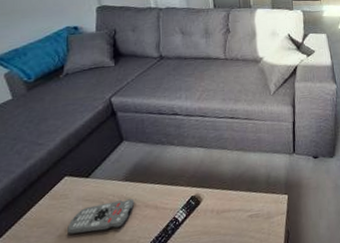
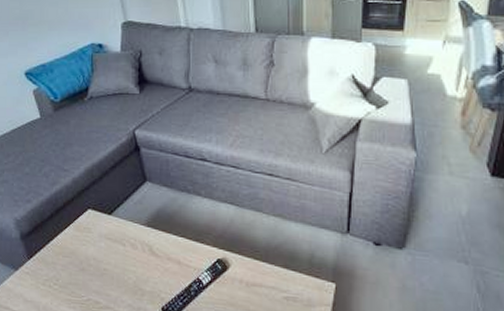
remote control: present [67,199,134,234] -> none [90,245,156,275]

